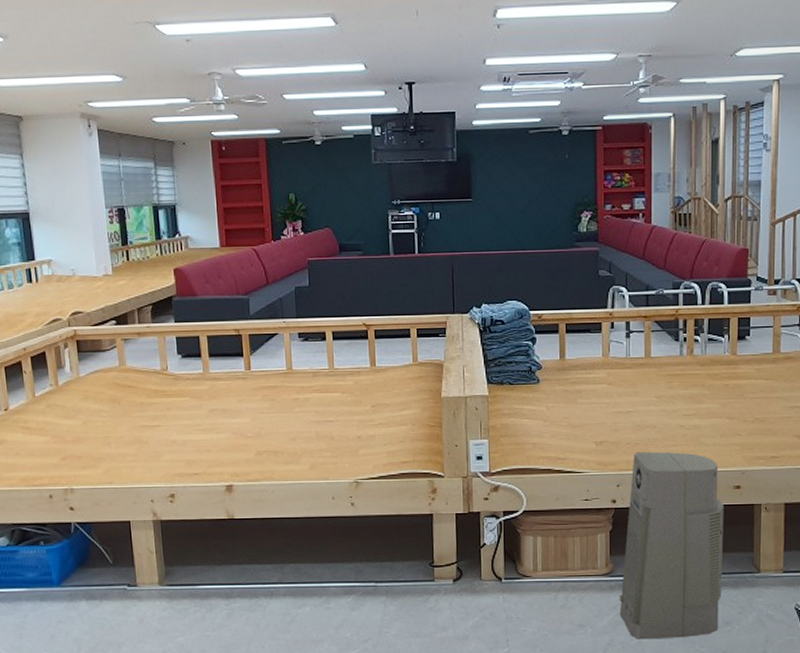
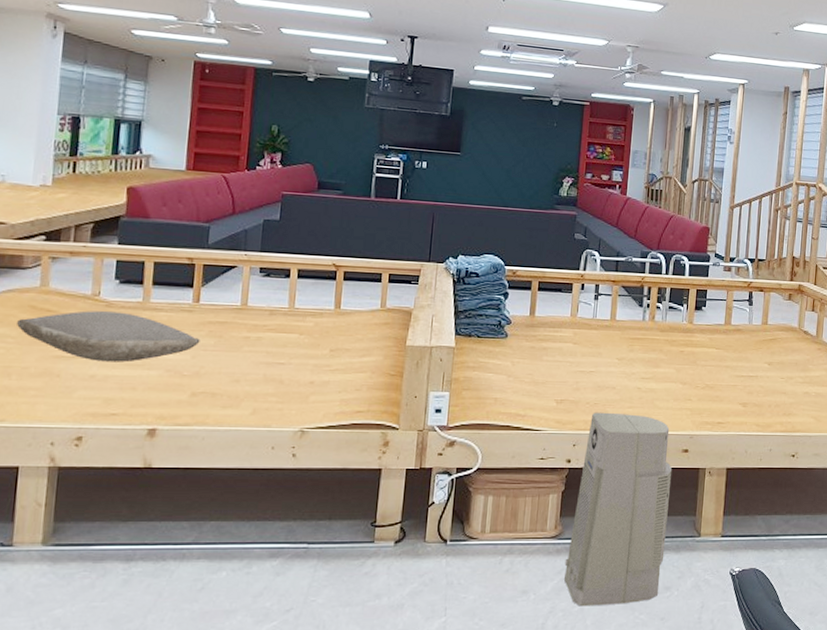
pillow: none [106,383,257,429] -> present [16,310,201,363]

